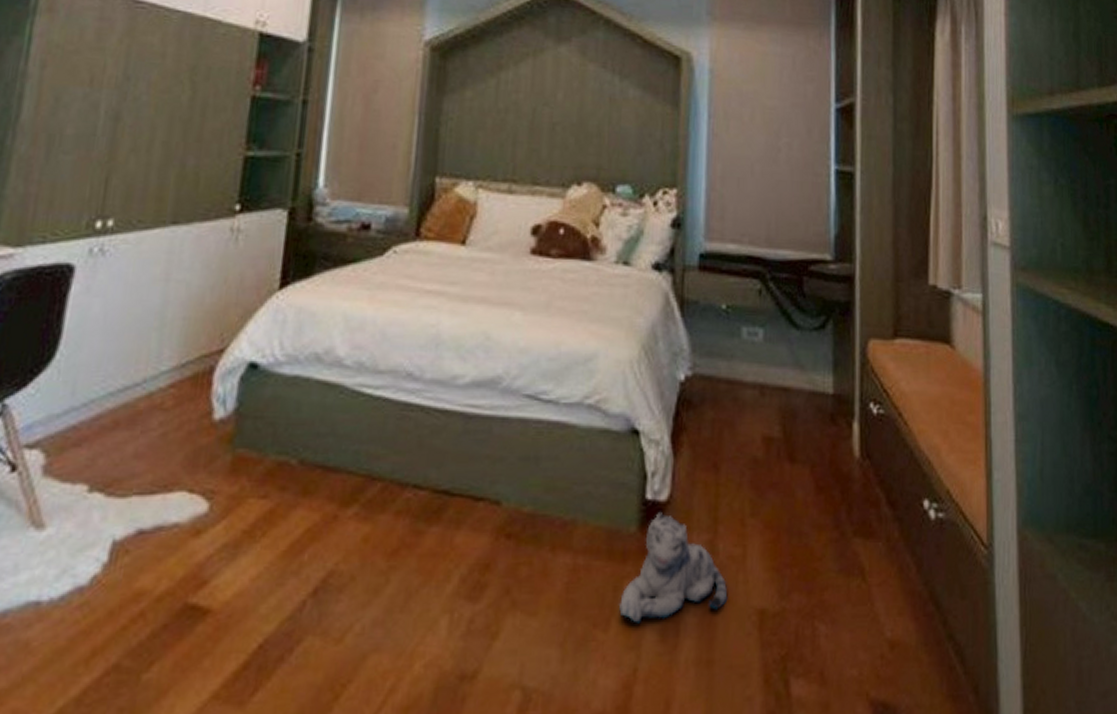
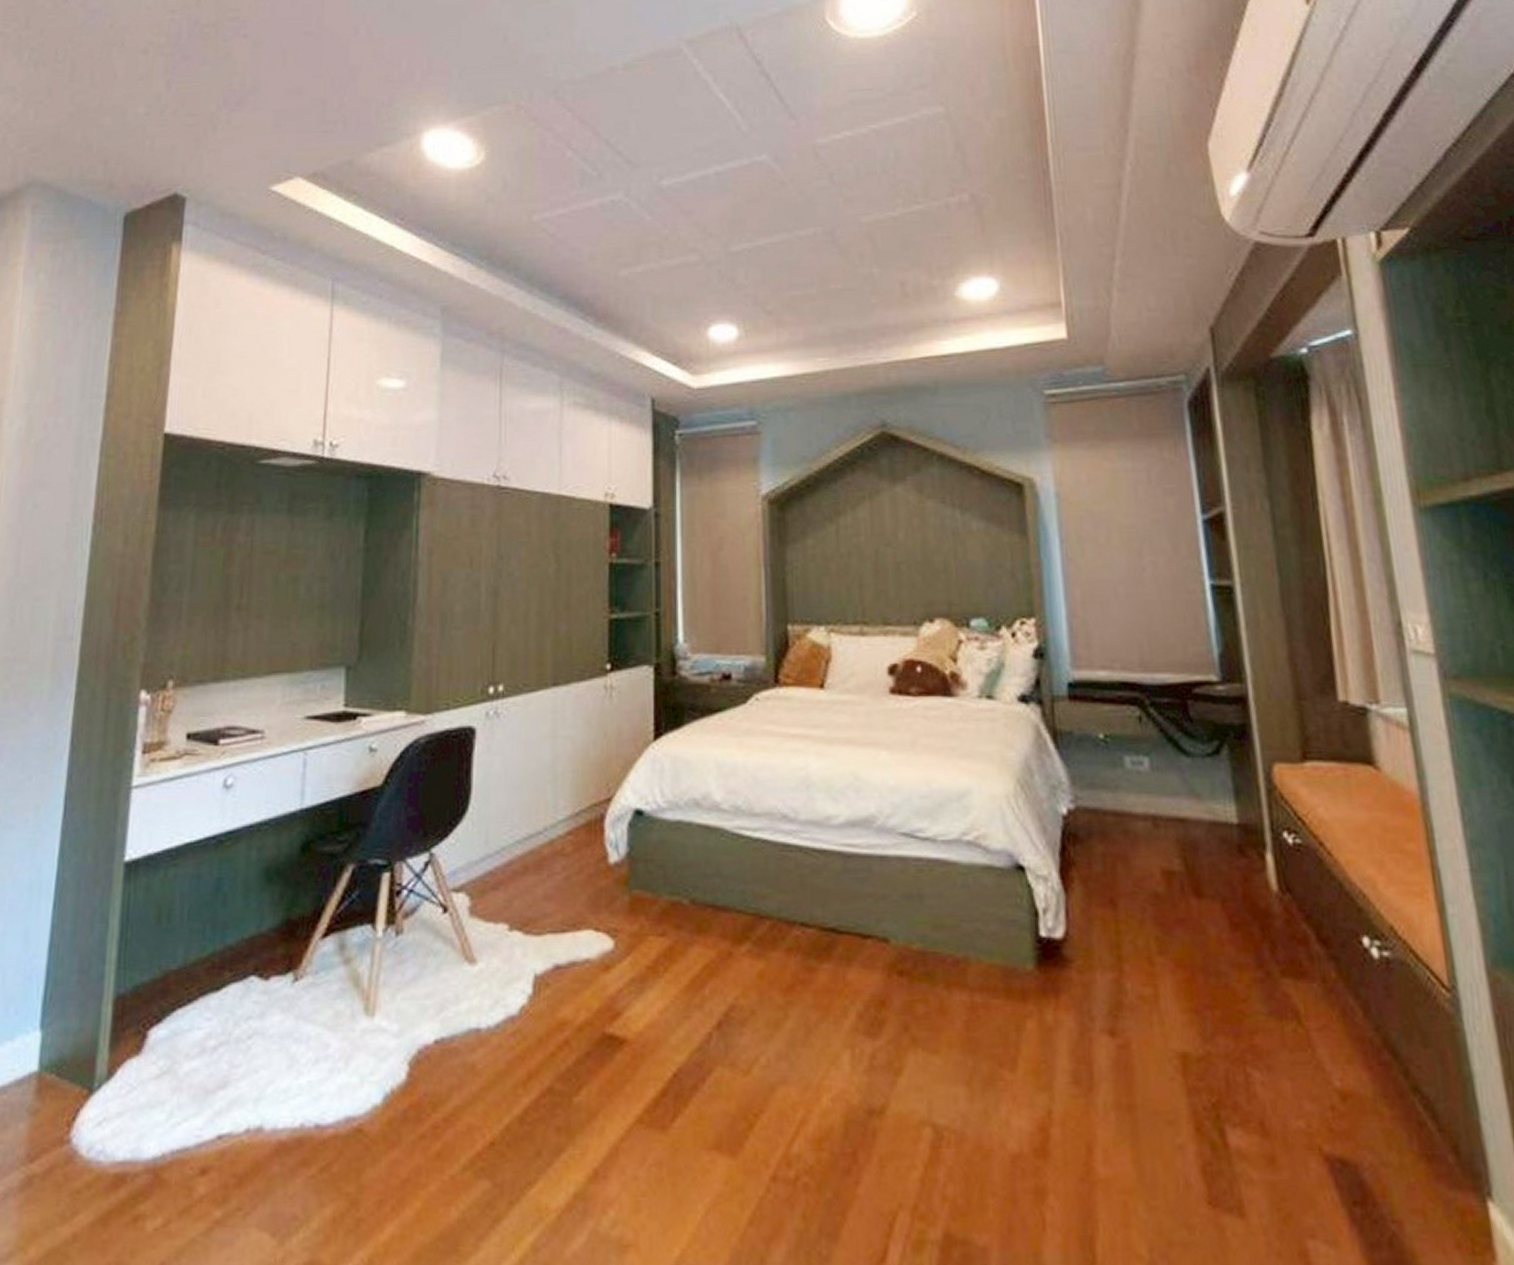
plush toy: present [618,513,728,624] -> none [1023,950,1143,1064]

